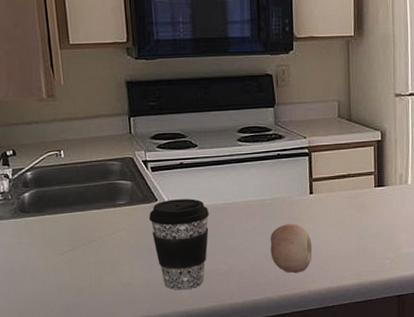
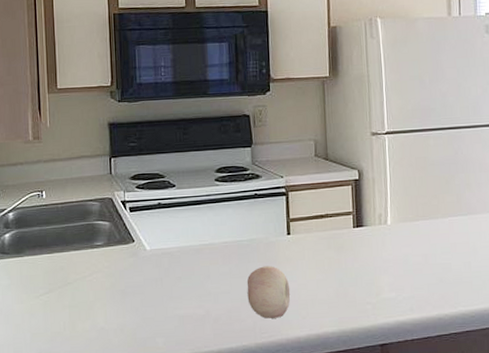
coffee cup: present [149,199,209,290] -> none [126,239,185,337]

